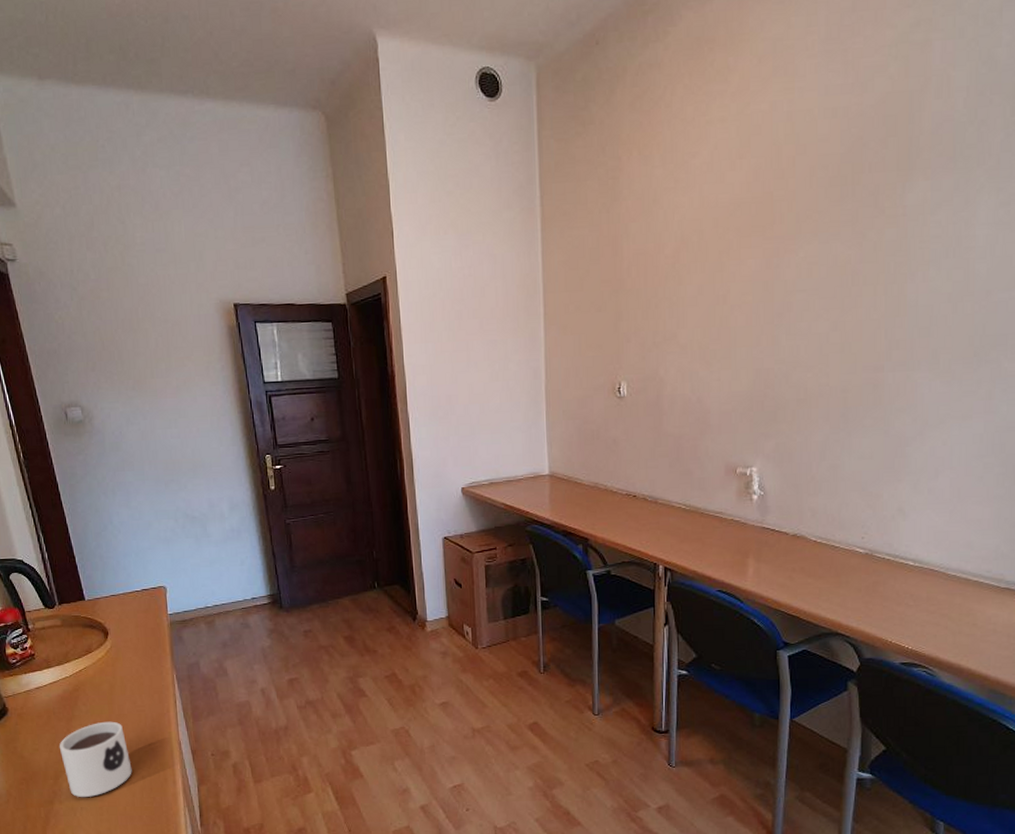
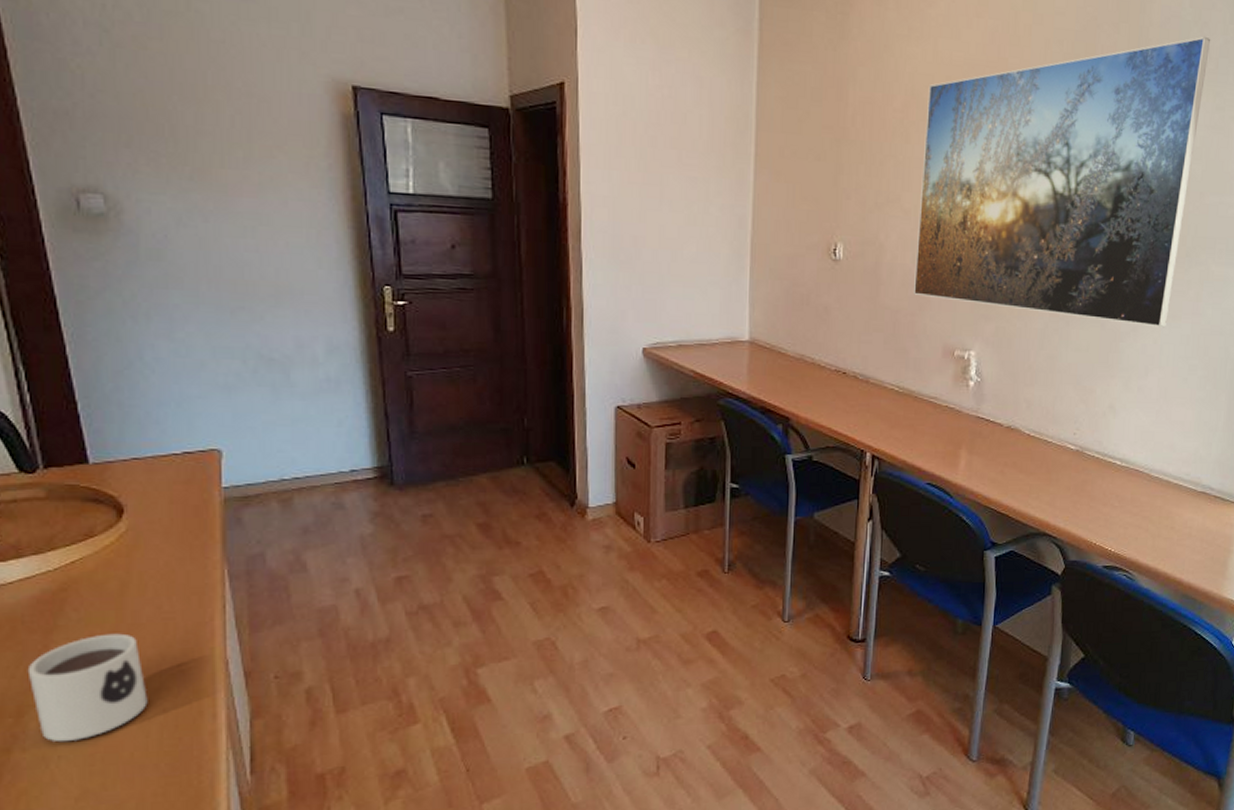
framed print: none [694,134,990,429] -> present [914,36,1211,328]

